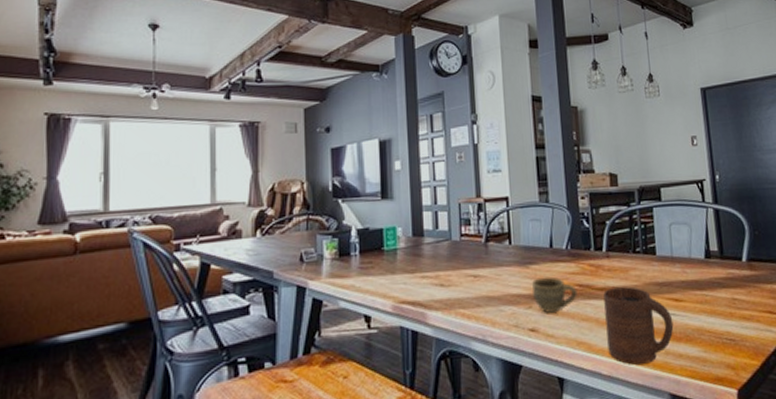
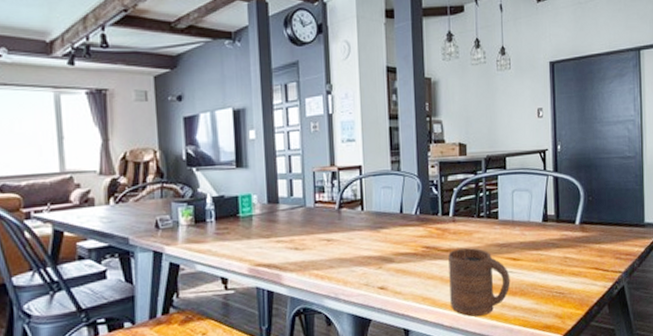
cup: present [531,276,577,313] -> none [381,239,424,273]

